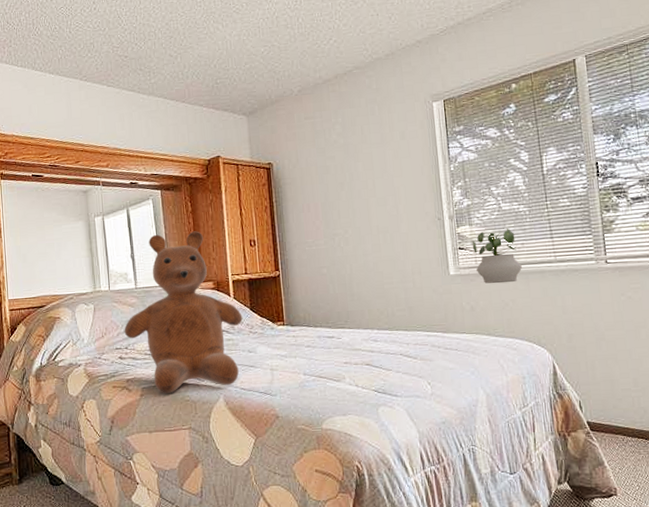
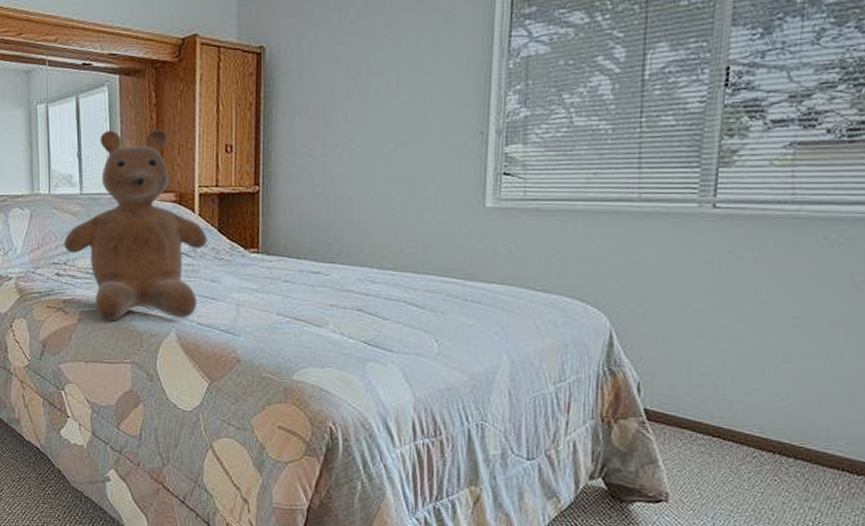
potted plant: present [472,227,523,284] -> none [522,150,590,224]

